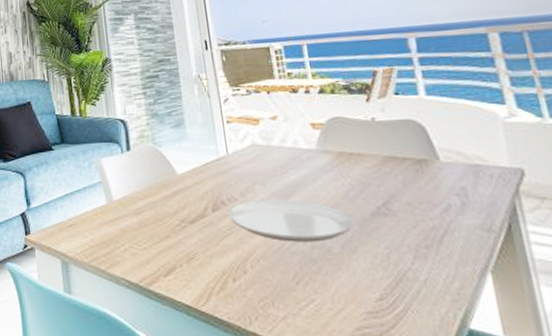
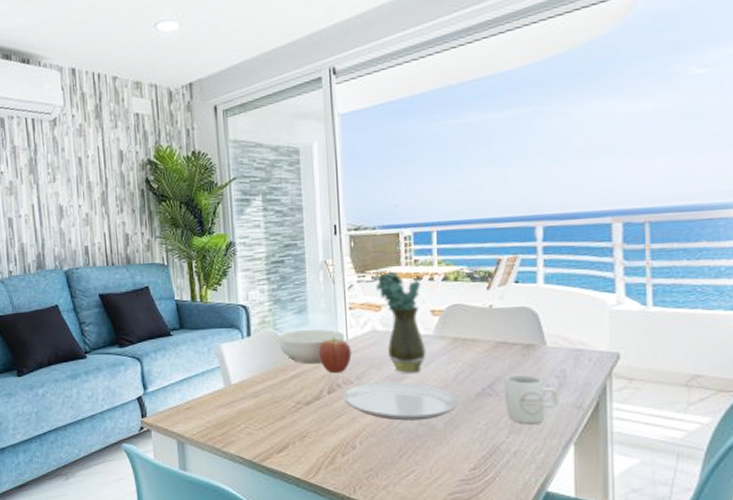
bowl: none [156,143,225,181] -> present [276,329,345,365]
fruit: none [198,151,234,190] -> present [318,336,352,374]
vase: none [248,81,312,190] -> present [374,268,426,373]
mug: none [400,191,466,248] -> present [504,374,560,424]

